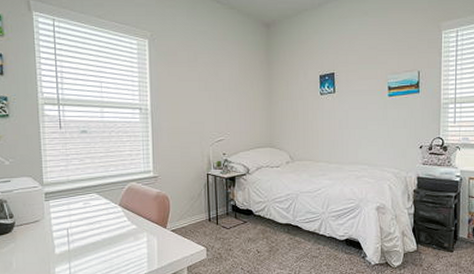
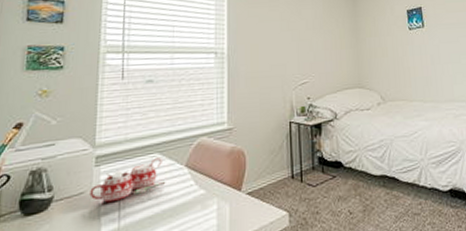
mug: none [43,196,104,230] -> present [89,157,166,203]

